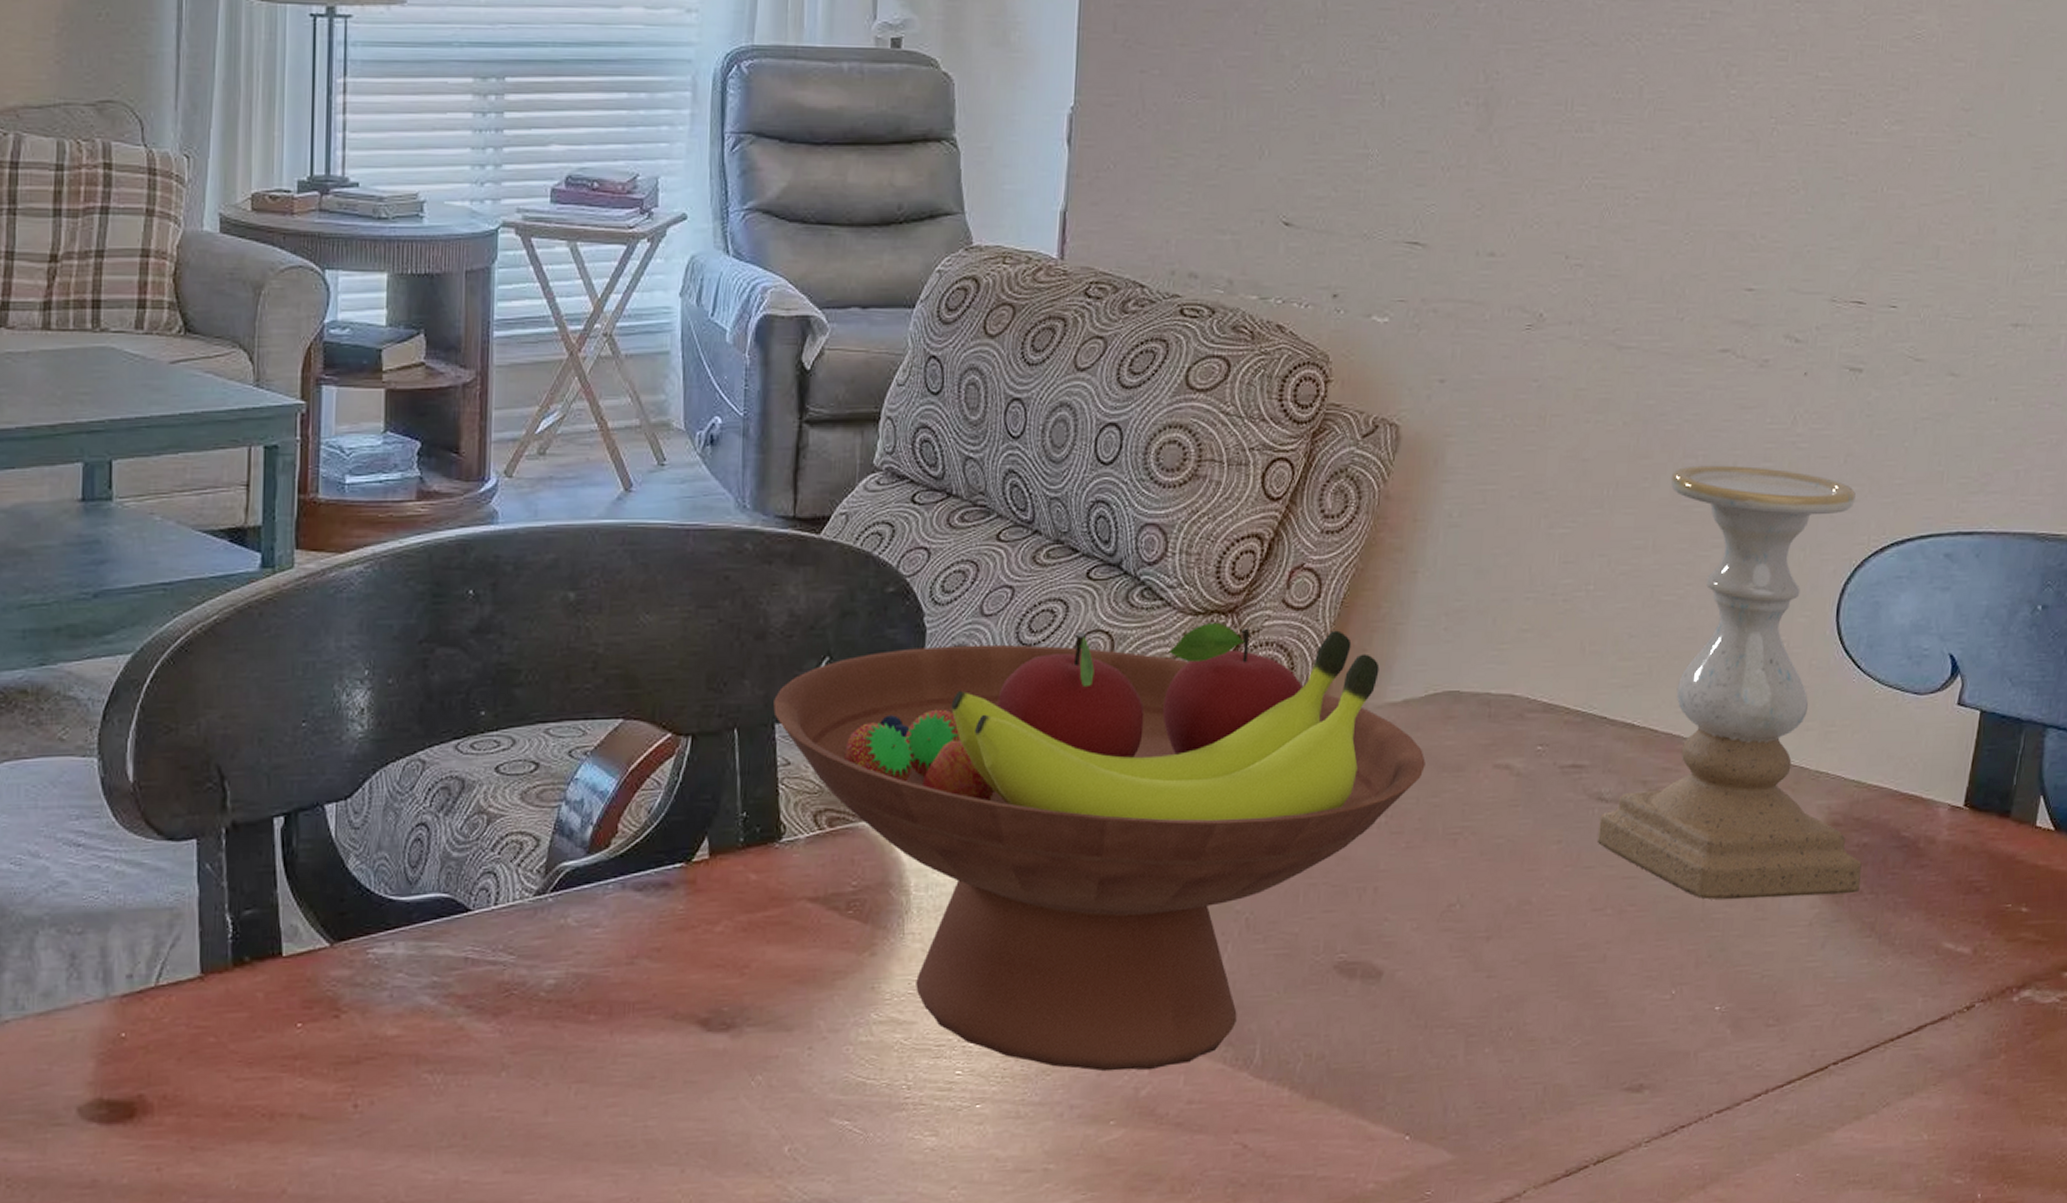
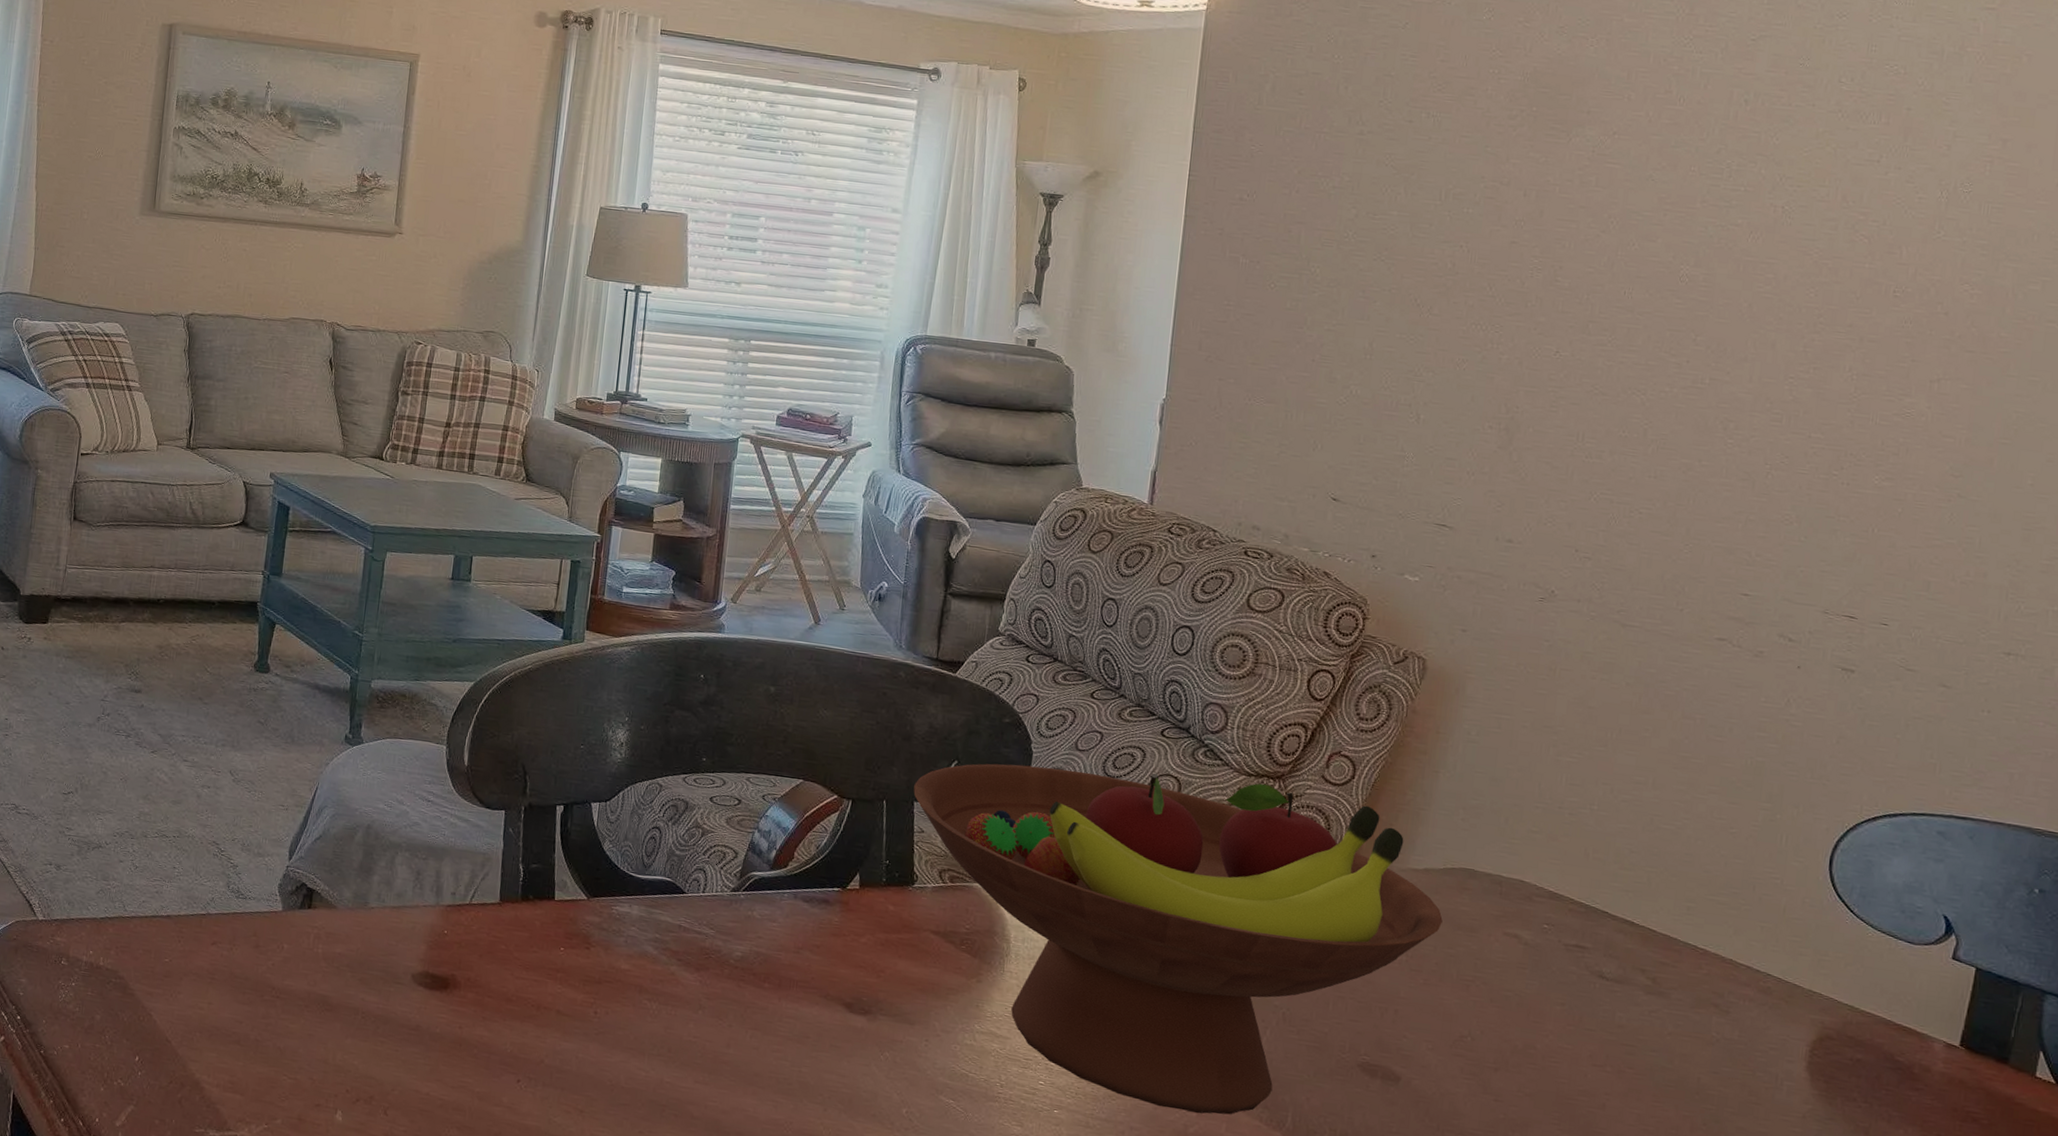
candle holder: present [1598,465,1862,900] -> none [1599,725,1855,1099]

